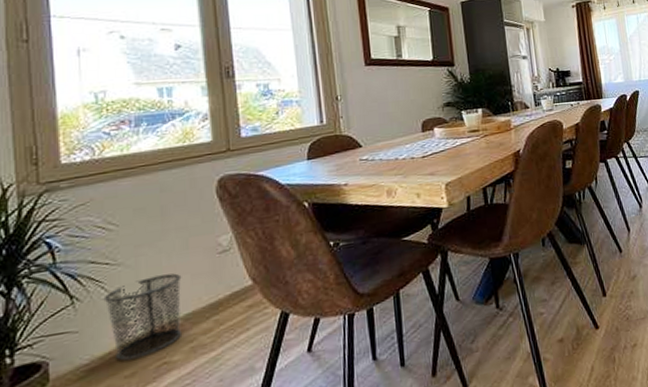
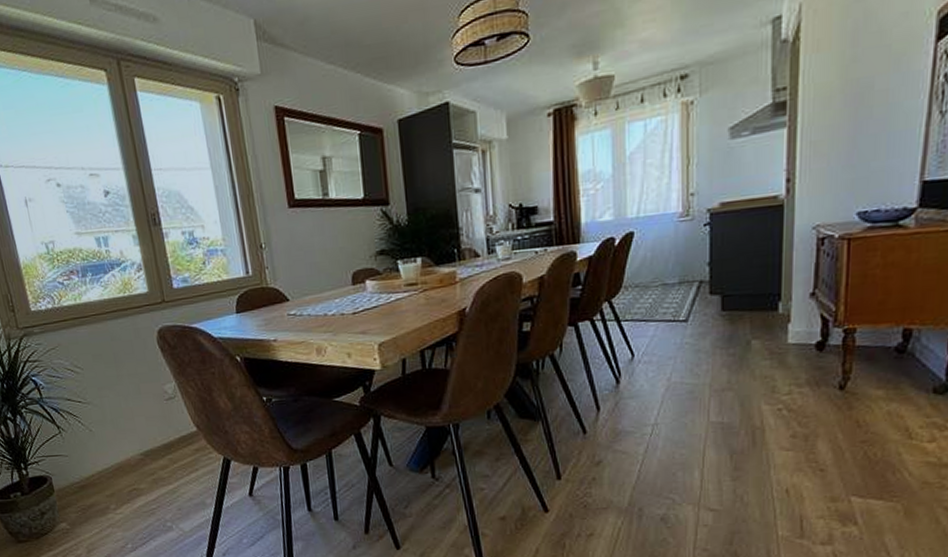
waste bin: present [103,273,182,361] -> none [81,415,144,483]

